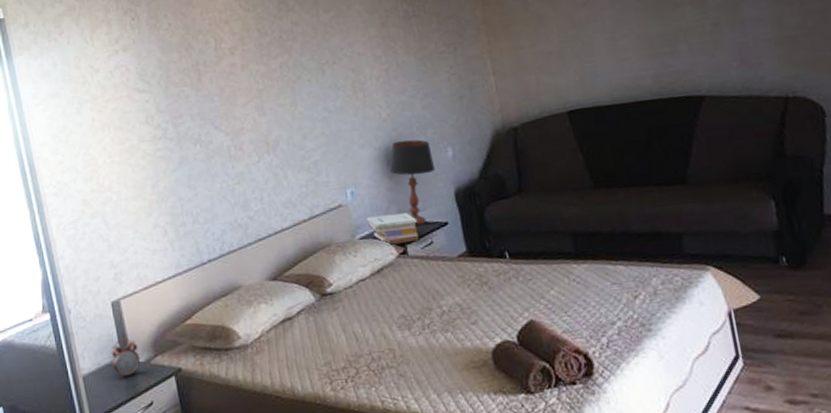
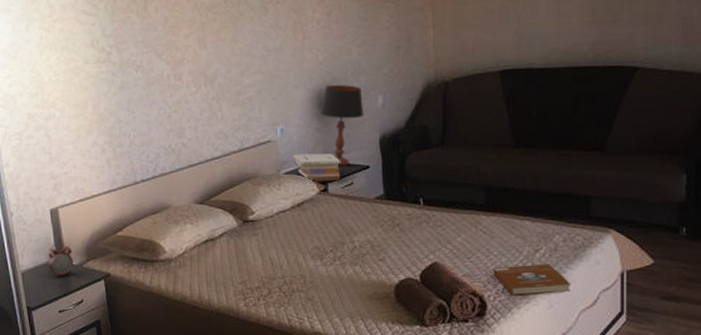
book: none [593,310,679,349] -> present [493,263,570,295]

